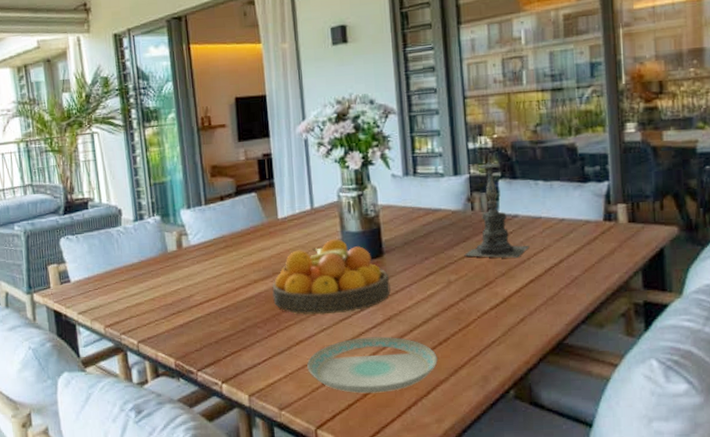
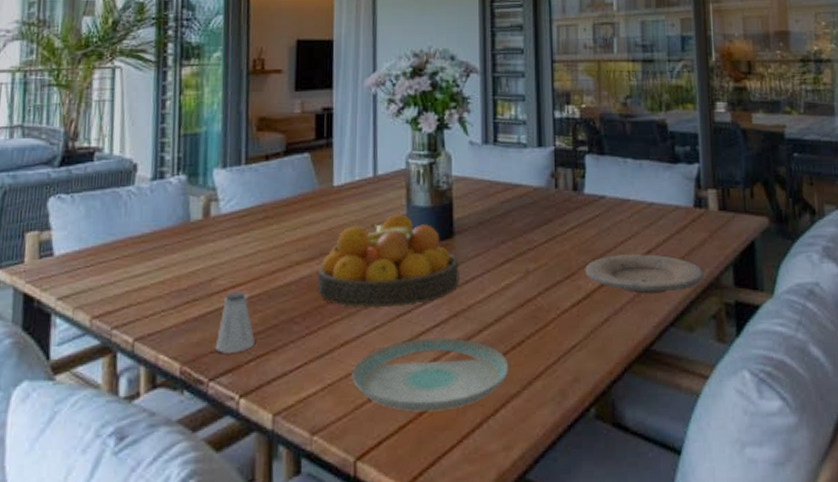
saltshaker: none [199,304,228,351] -> present [215,291,254,353]
candle holder: present [464,149,530,258] -> none [545,120,616,245]
plate: none [501,263,614,298] -> present [585,254,704,294]

